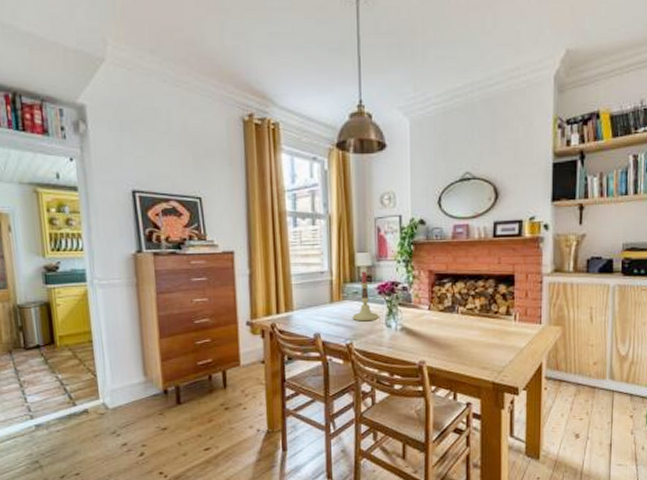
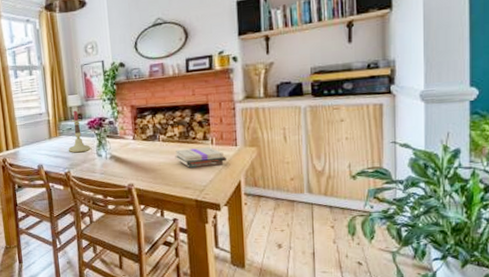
books: none [474,323,529,347] -> present [175,147,226,169]

